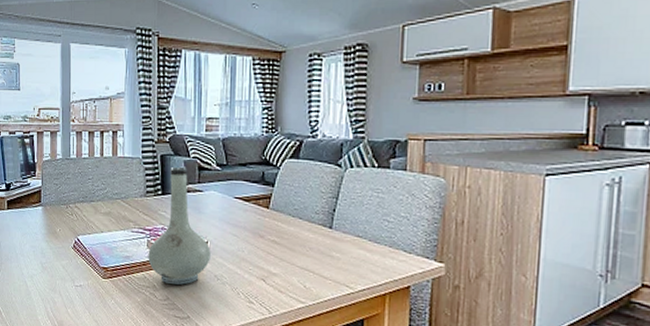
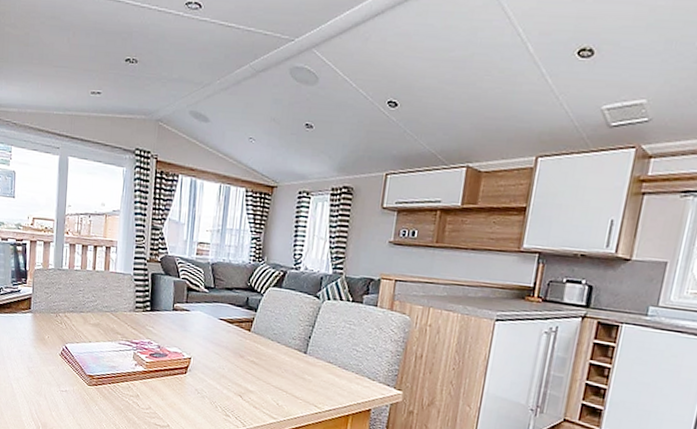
vase: present [148,166,211,286] -> none [133,286,194,396]

